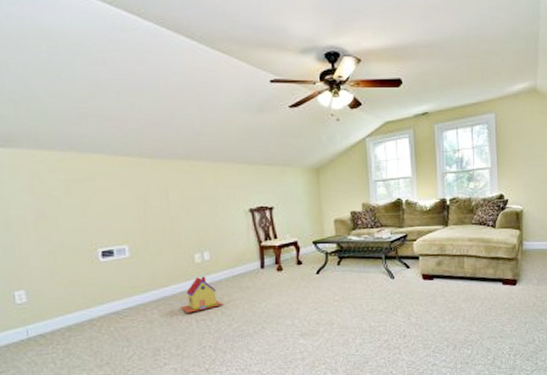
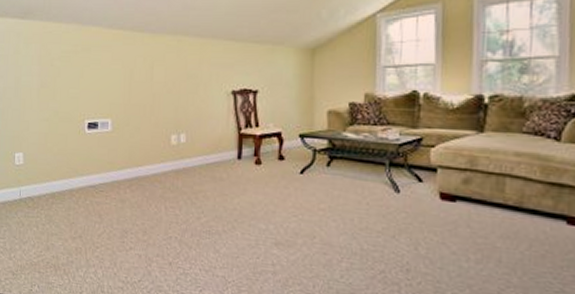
toy house: present [181,276,224,313] -> none [152,159,195,198]

